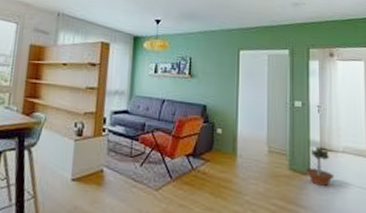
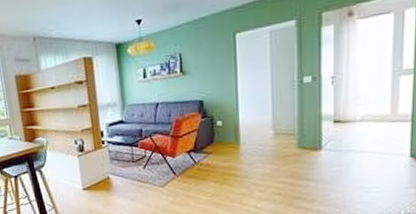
potted tree: present [306,146,334,187] -> none [316,120,350,159]

